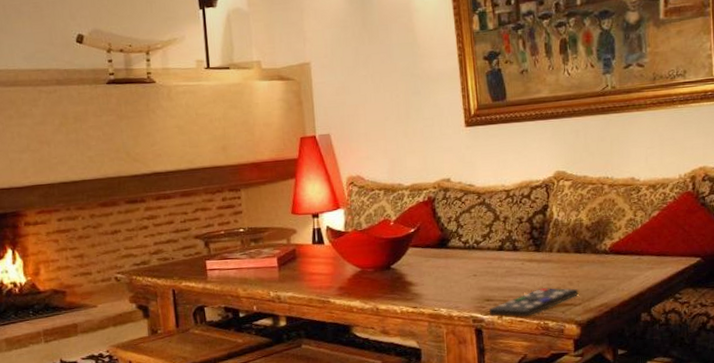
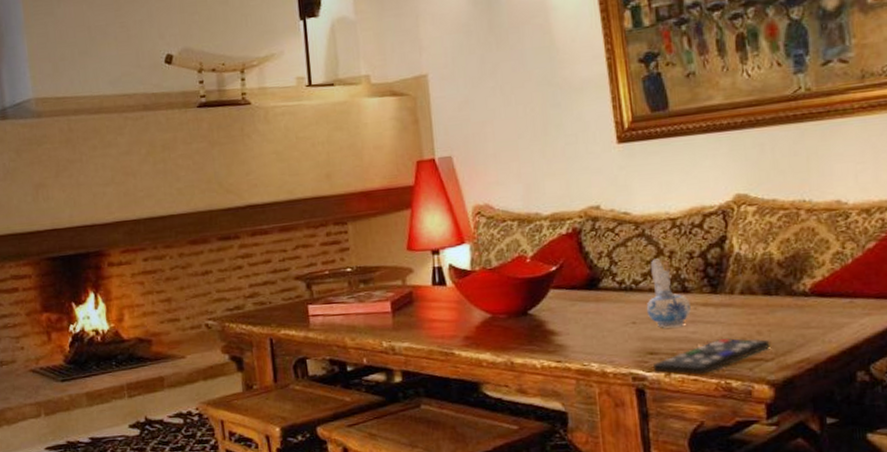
ceramic pitcher: none [485,223,519,280] -> present [646,258,691,328]

